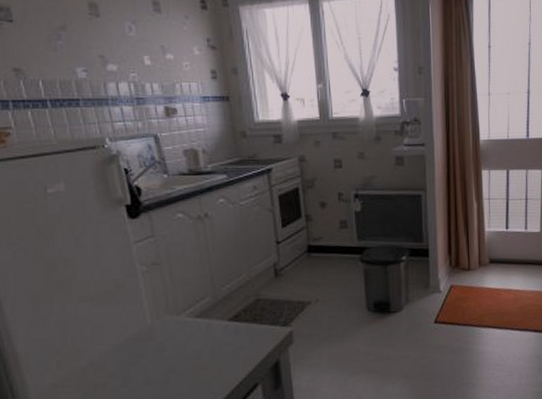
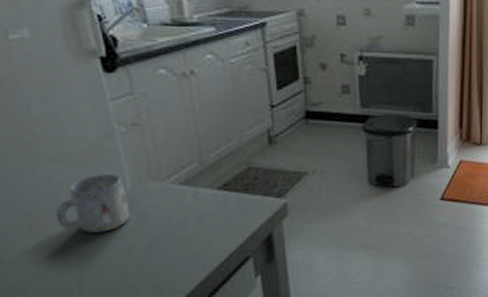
mug: none [82,310,149,366] -> present [55,174,130,233]

